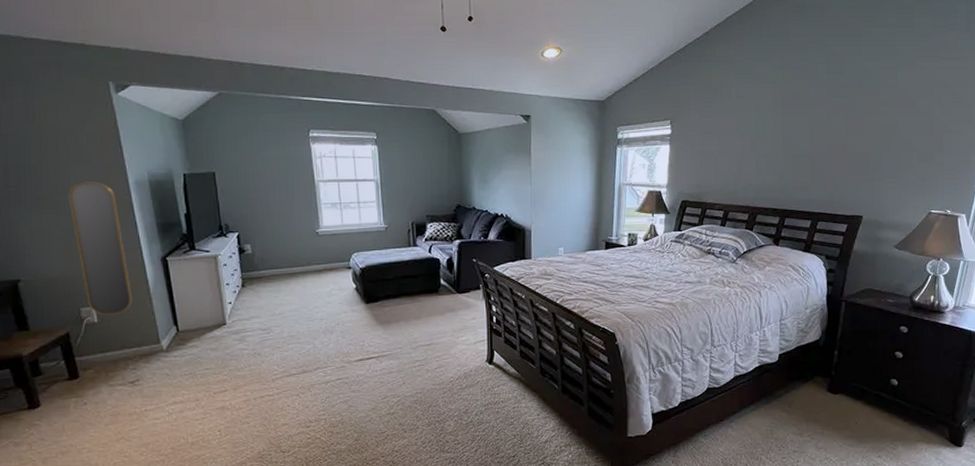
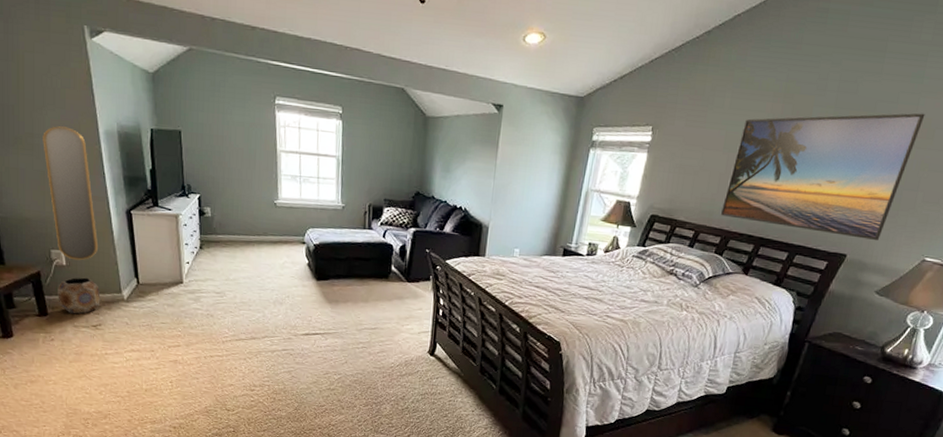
planter: none [89,332,138,373] -> present [58,277,101,314]
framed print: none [744,84,904,200] -> present [720,113,925,240]

